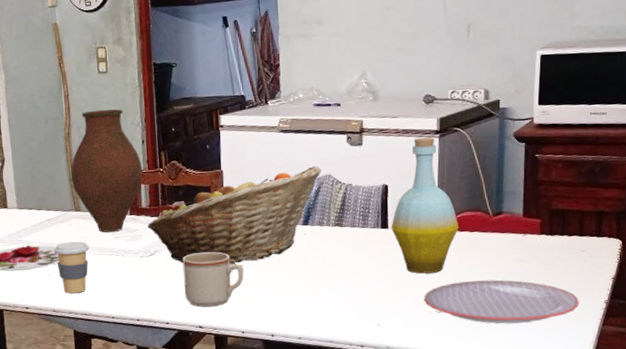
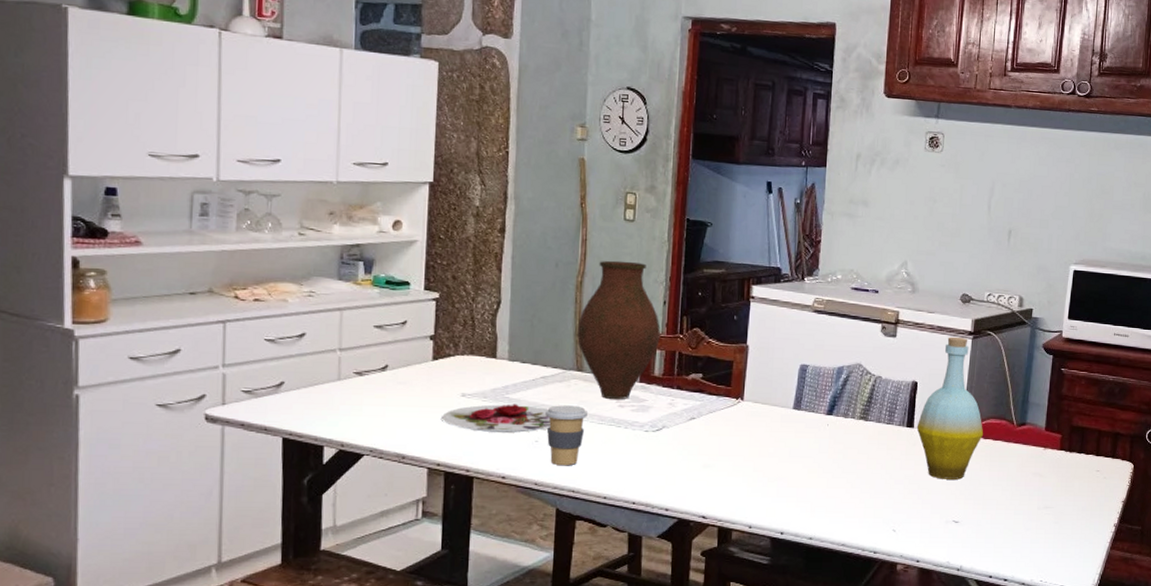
fruit basket: present [147,166,322,264] -> none [658,353,853,449]
mug: present [182,251,244,307] -> none [690,432,759,494]
plate: present [424,279,579,324] -> none [942,492,1091,540]

